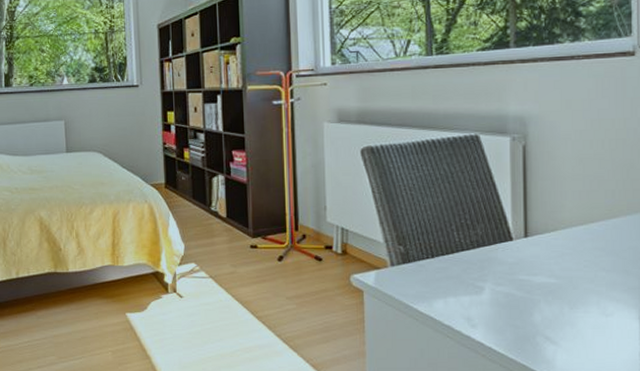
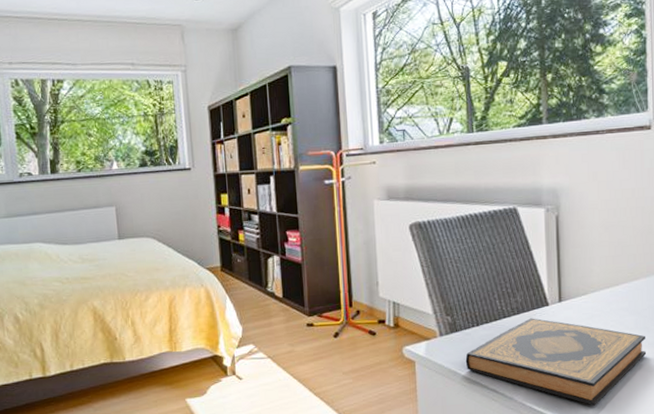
hardback book: none [418,252,626,351] -> present [465,318,647,406]

